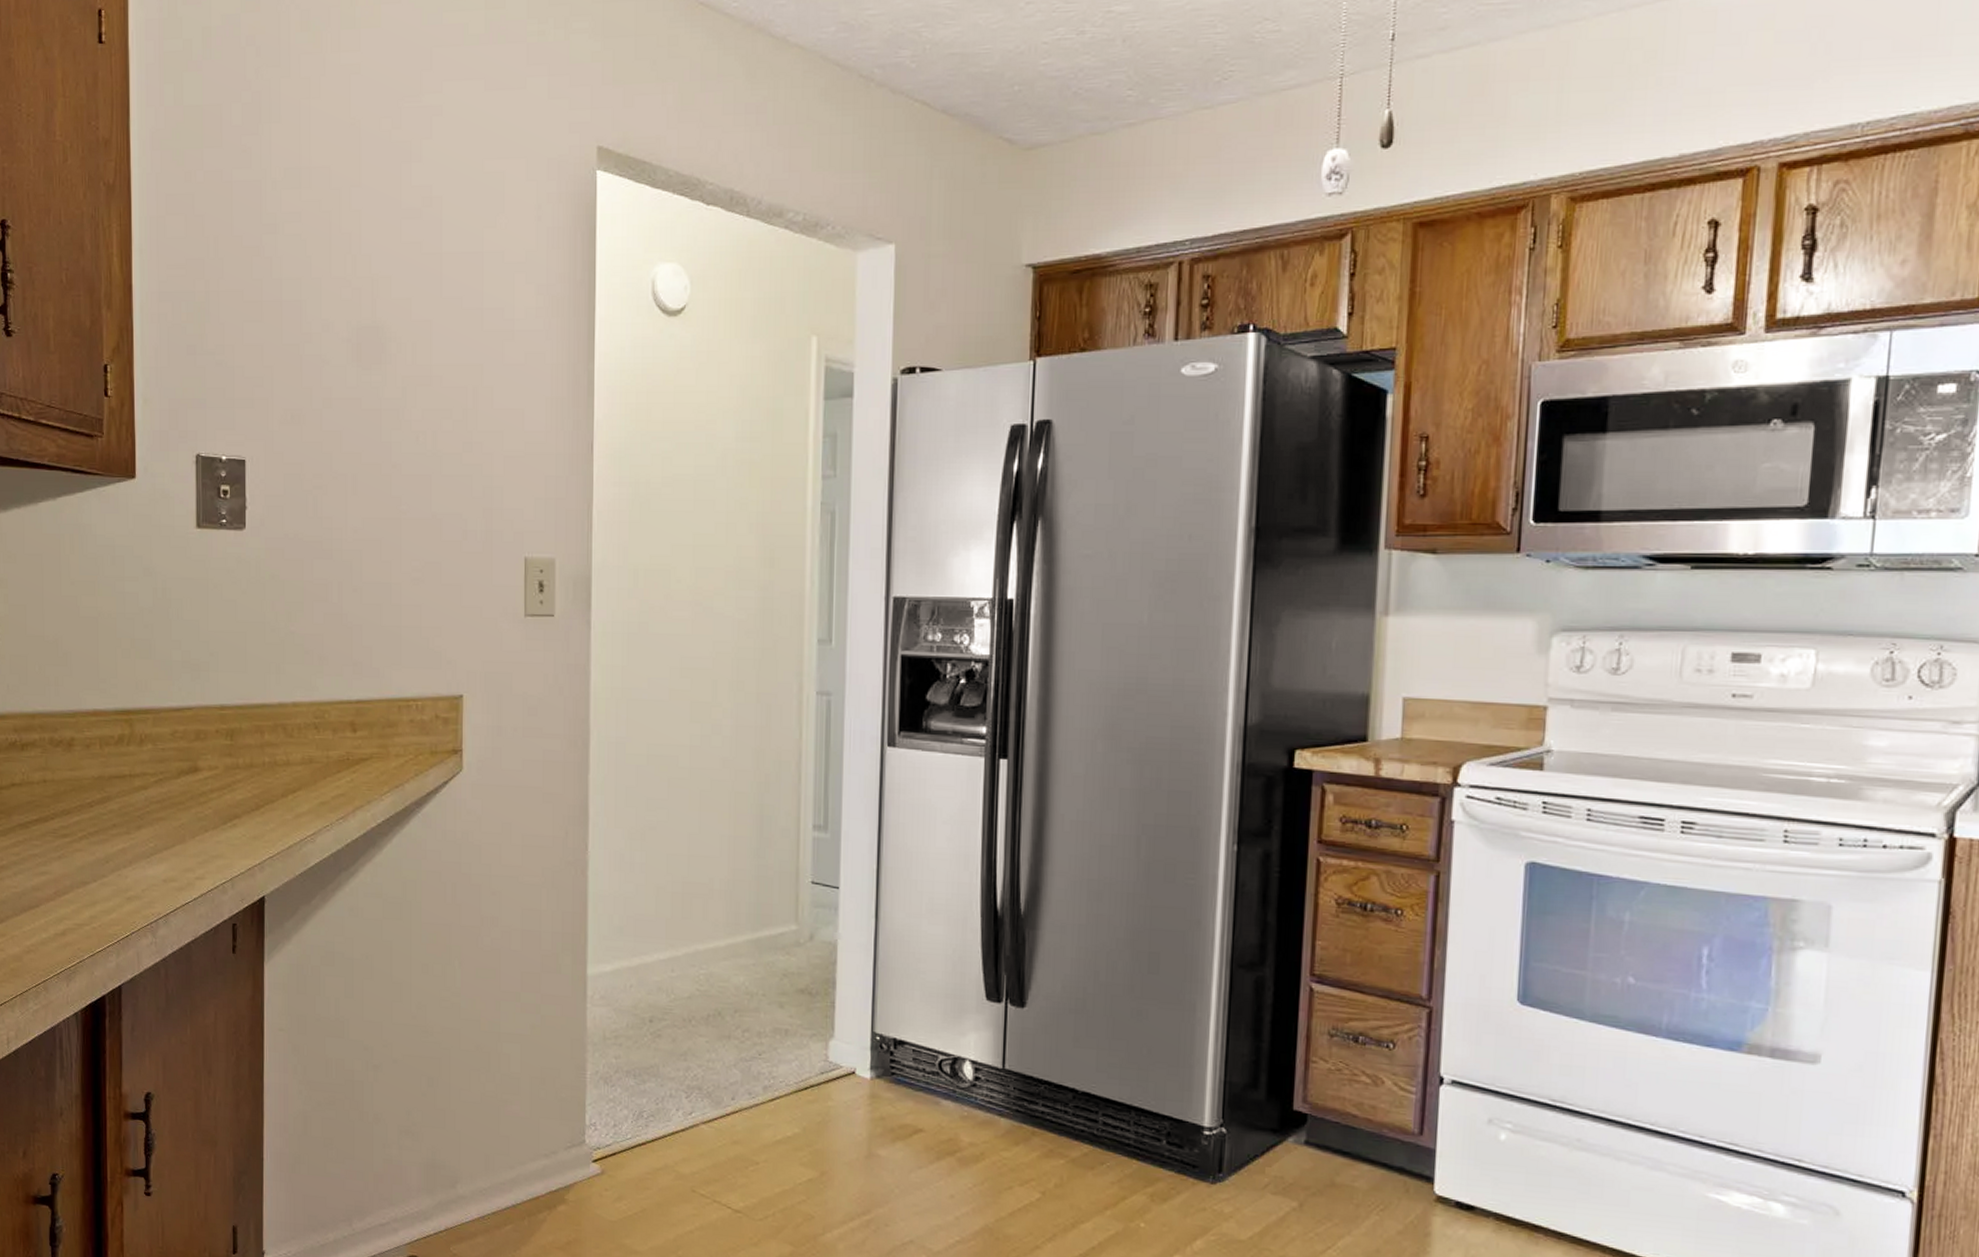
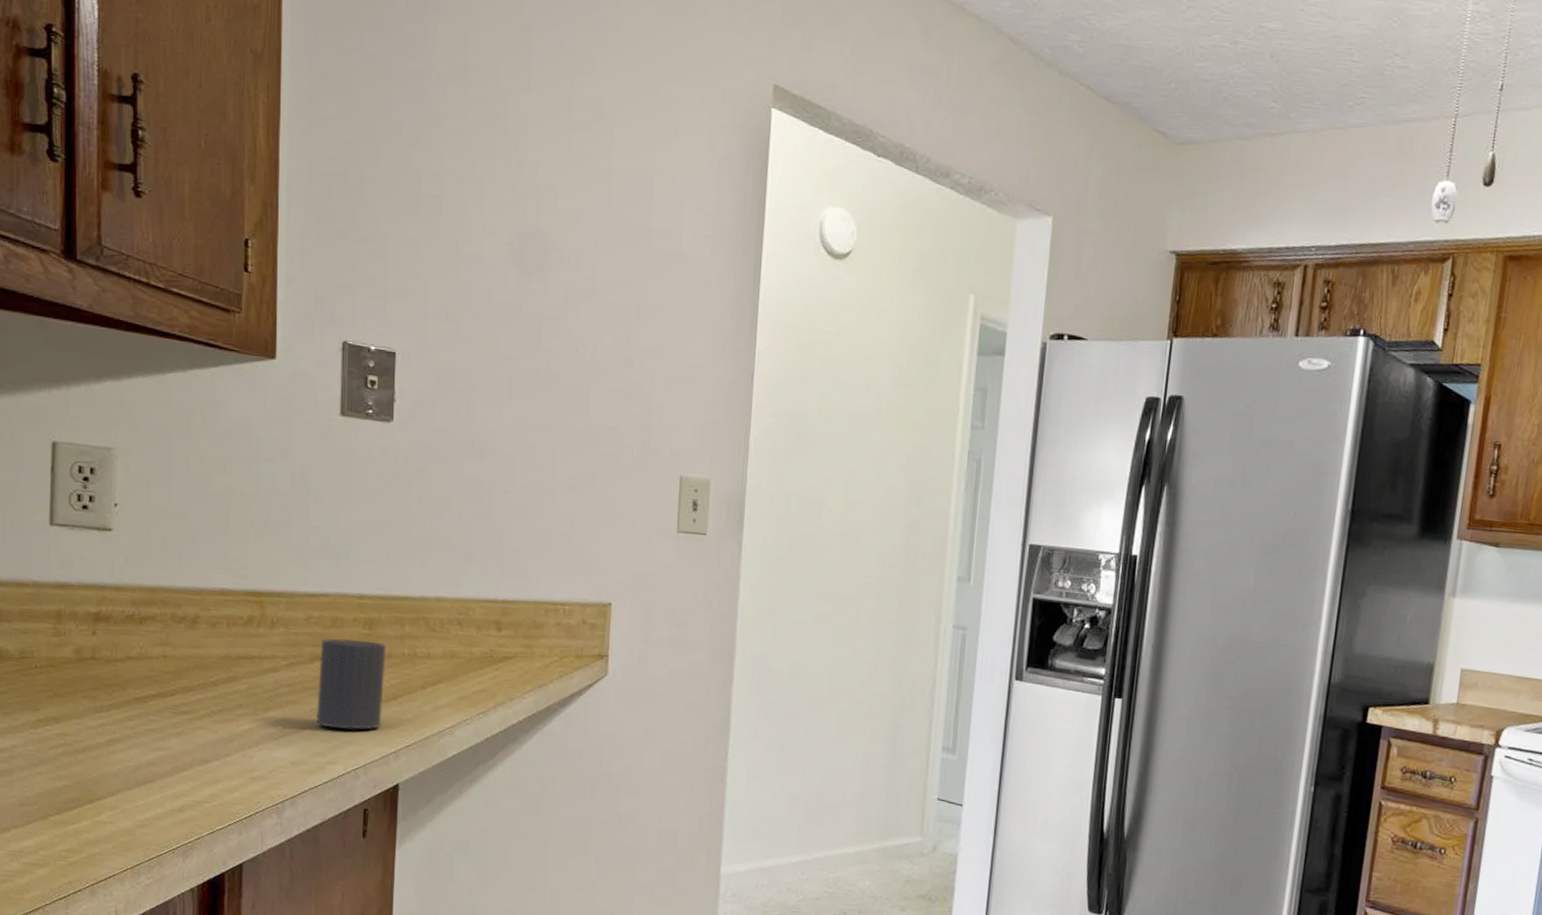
cup: none [184,751,248,844] -> present [316,638,387,730]

